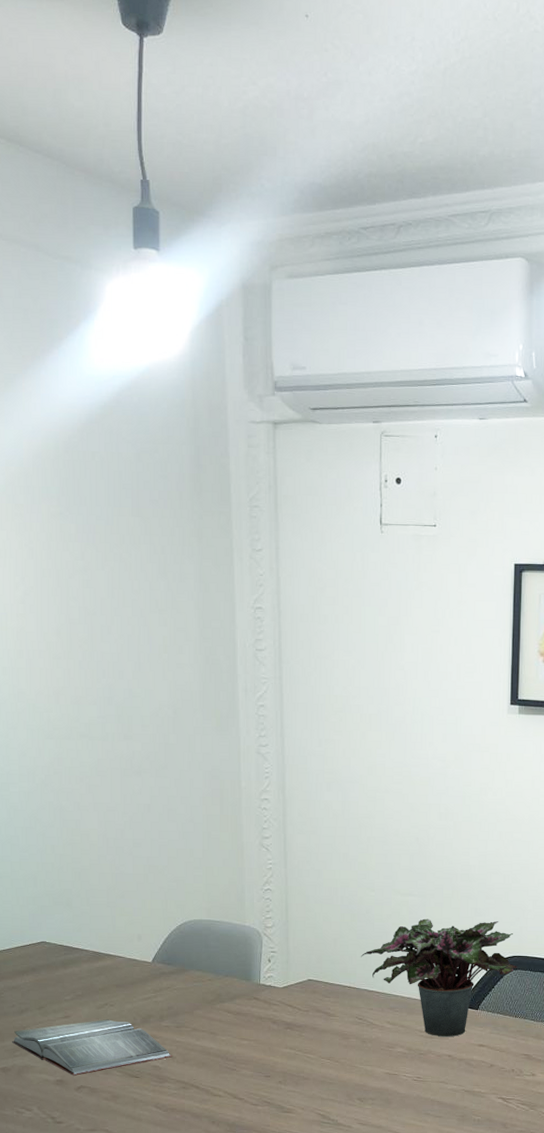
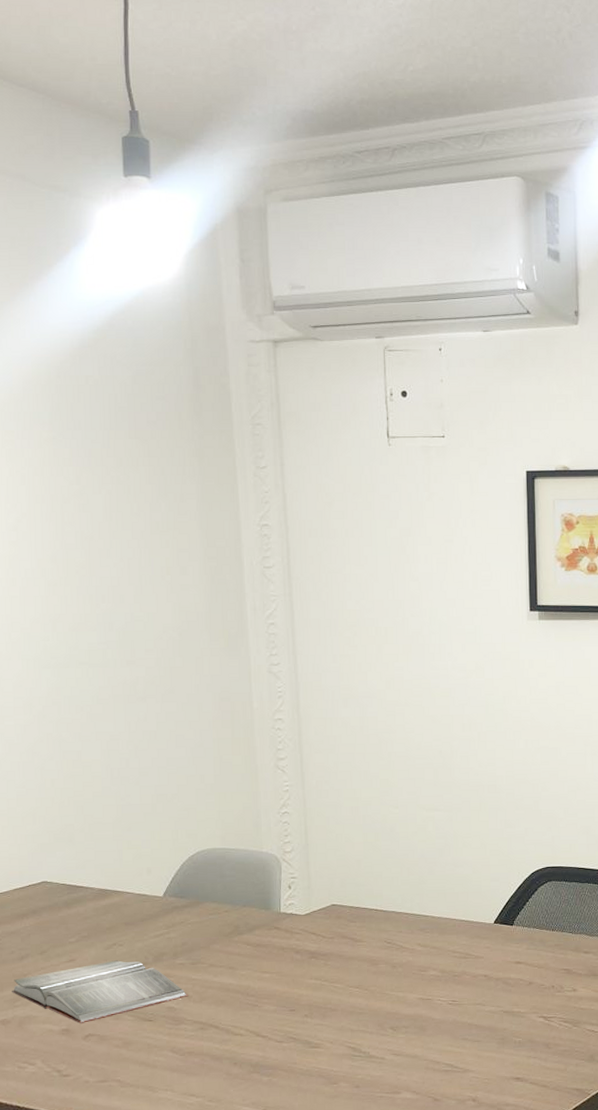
potted plant: present [361,918,518,1037] -> none [387,832,553,957]

